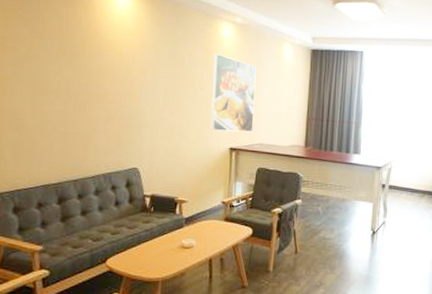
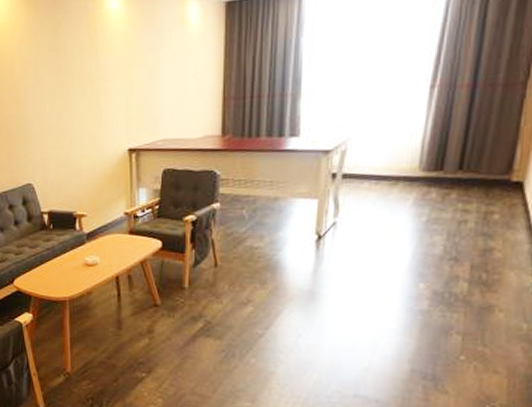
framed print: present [210,54,256,132] -> none [101,34,155,130]

